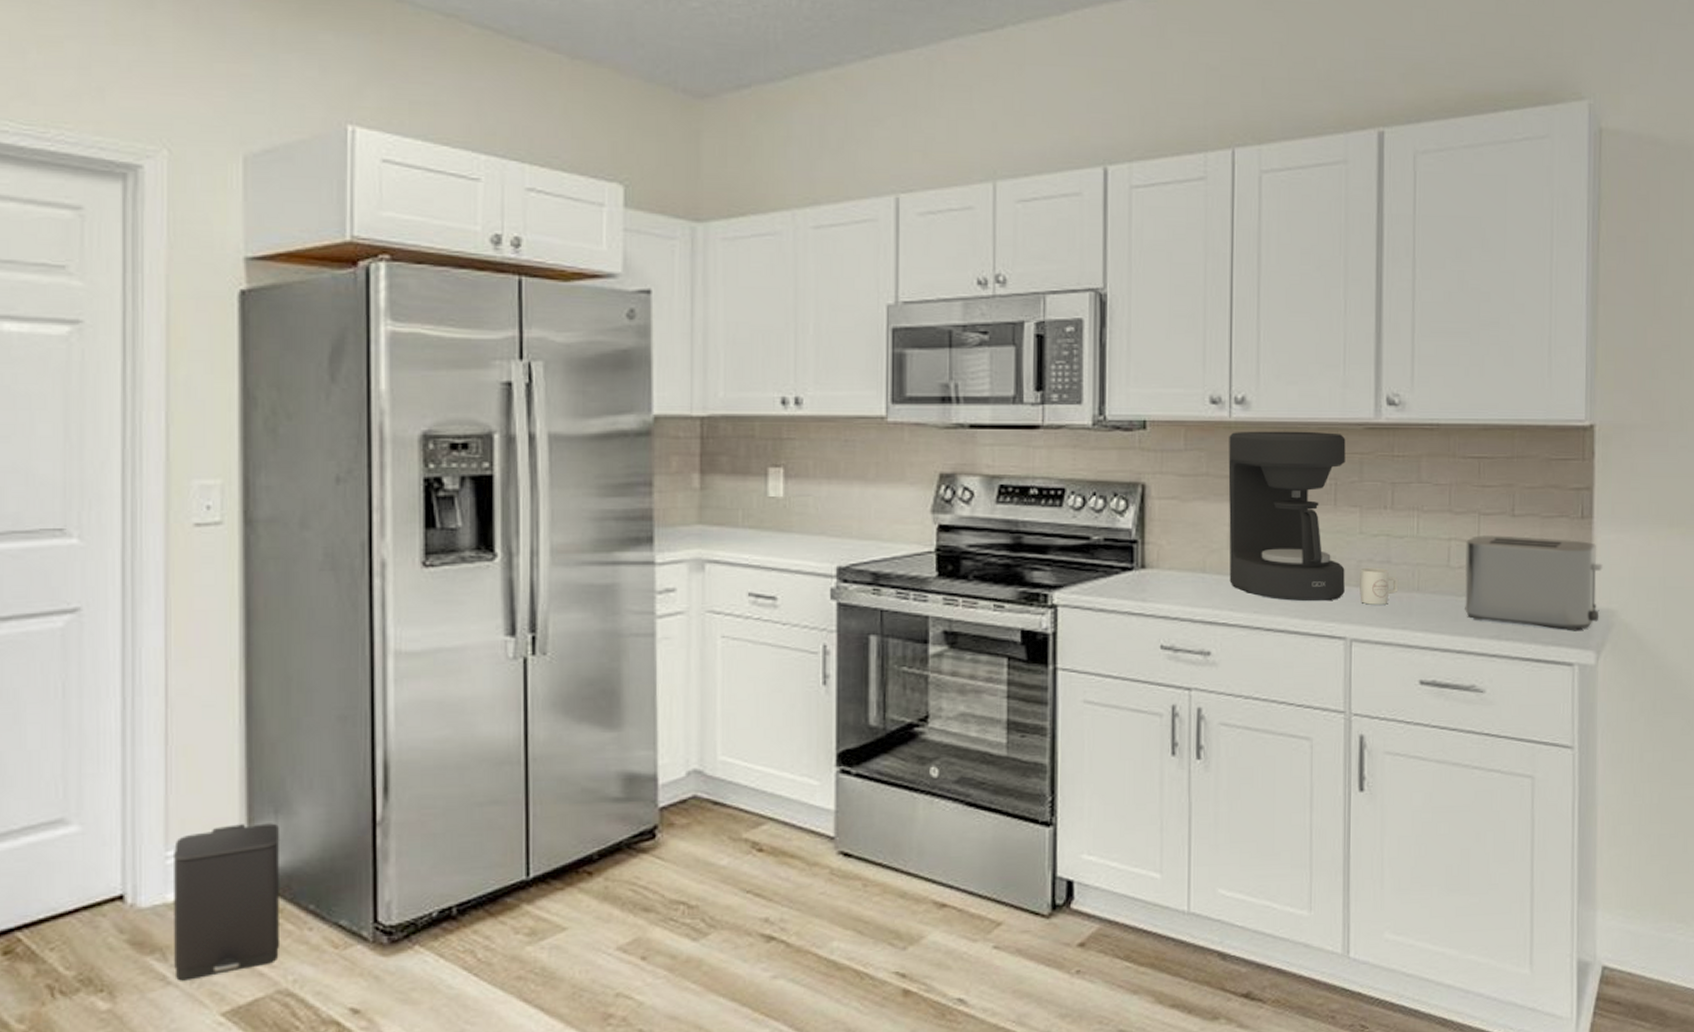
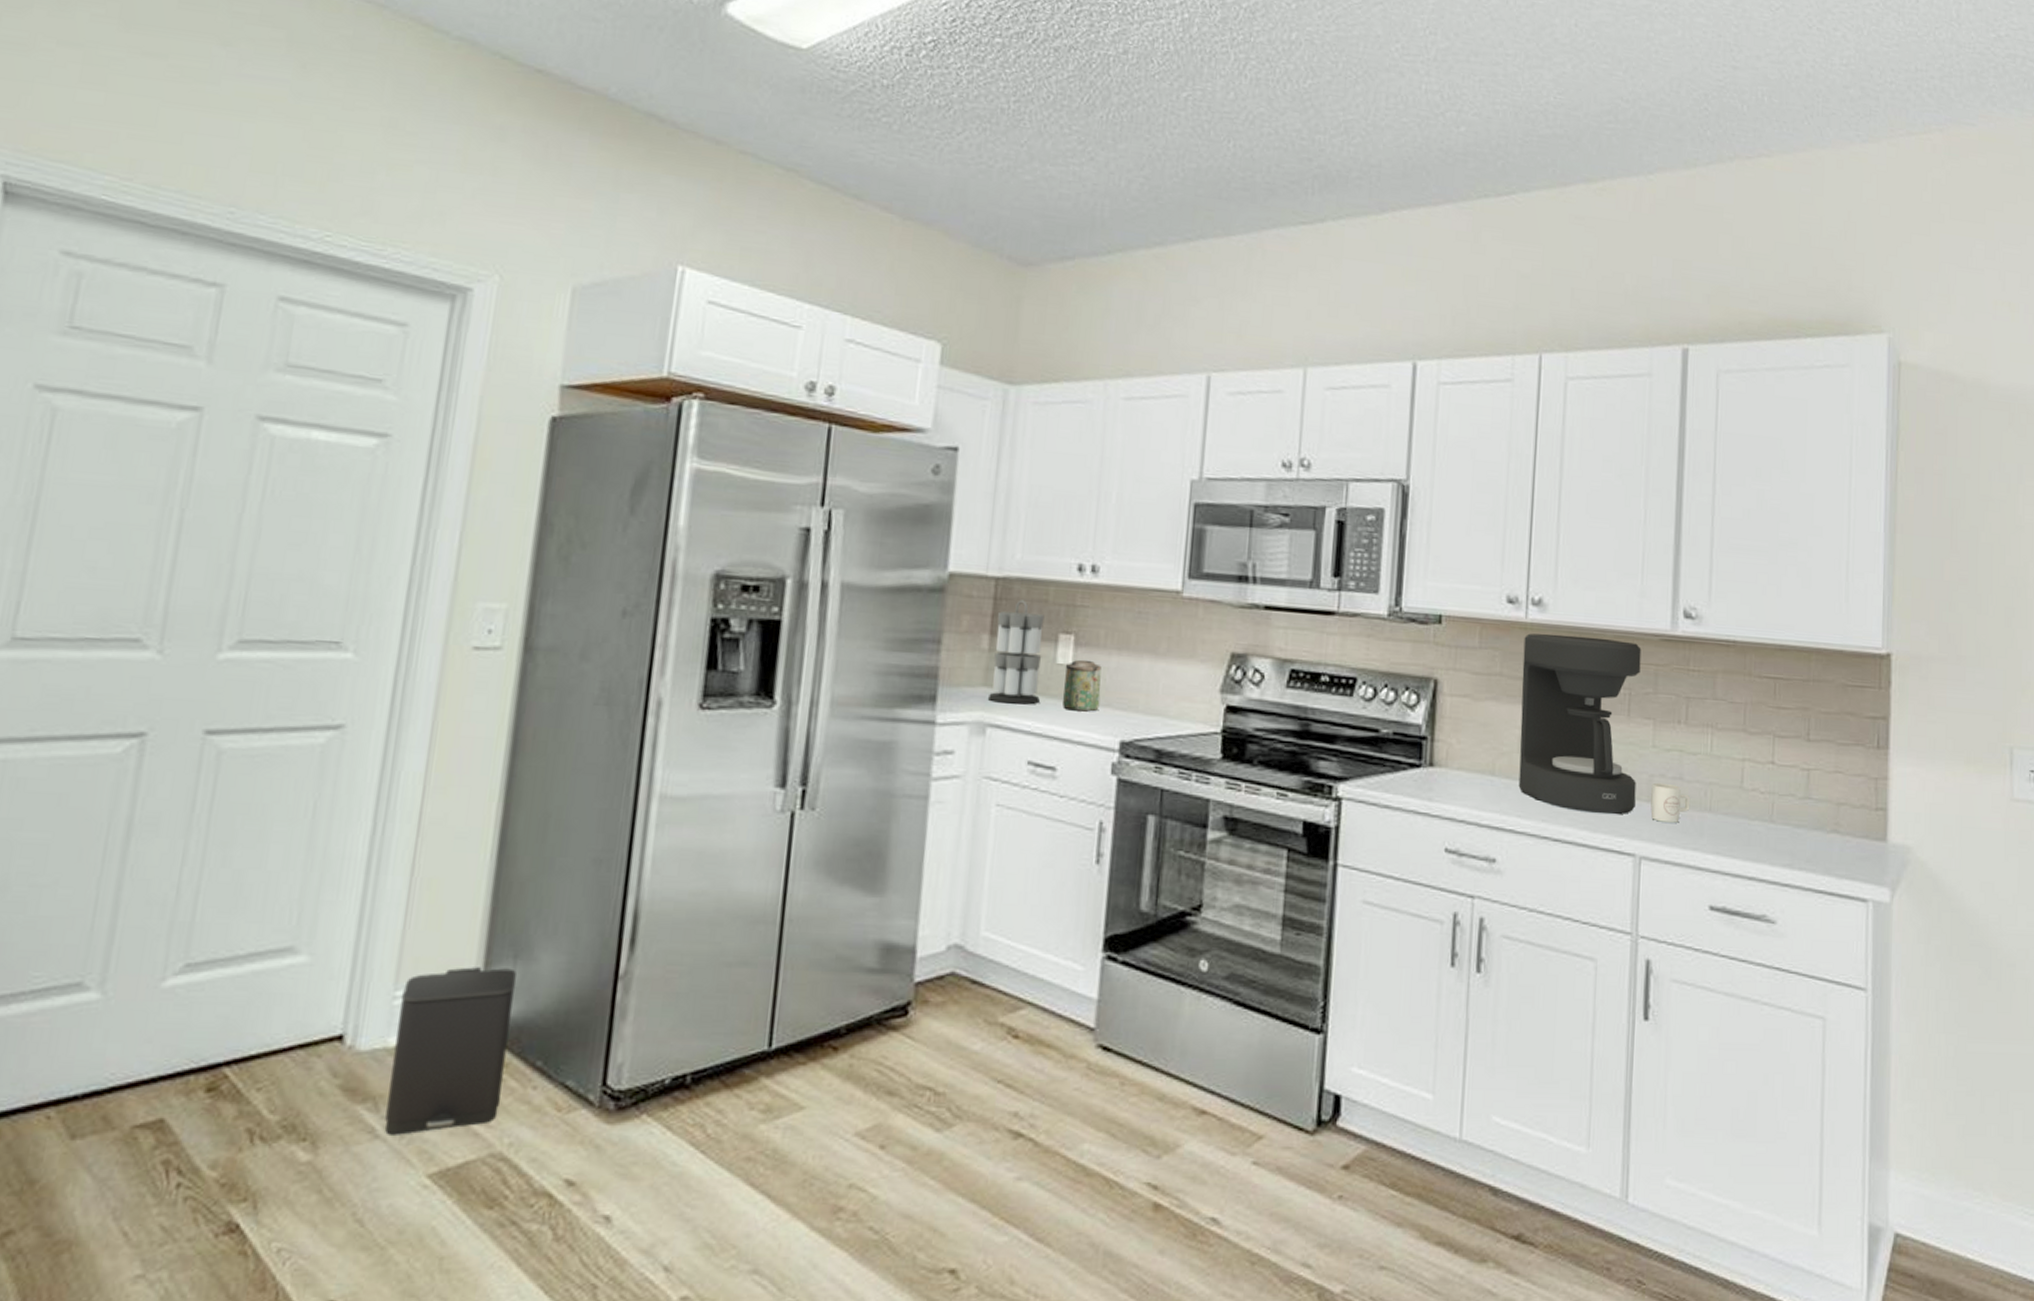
spice rack: none [703,437,755,539] -> present [987,599,1045,705]
canister: none [777,491,814,541] -> present [1063,659,1102,712]
toaster: present [1464,535,1603,631] -> none [1757,758,1899,866]

